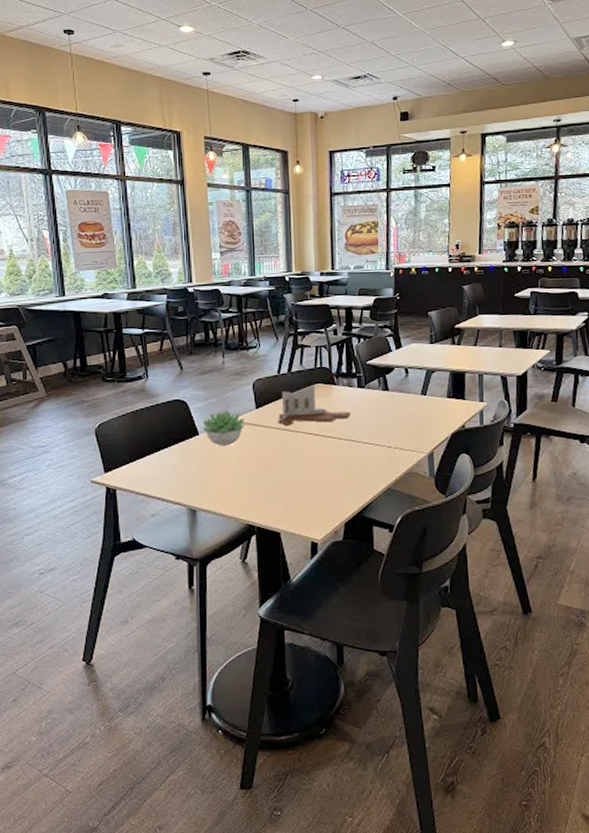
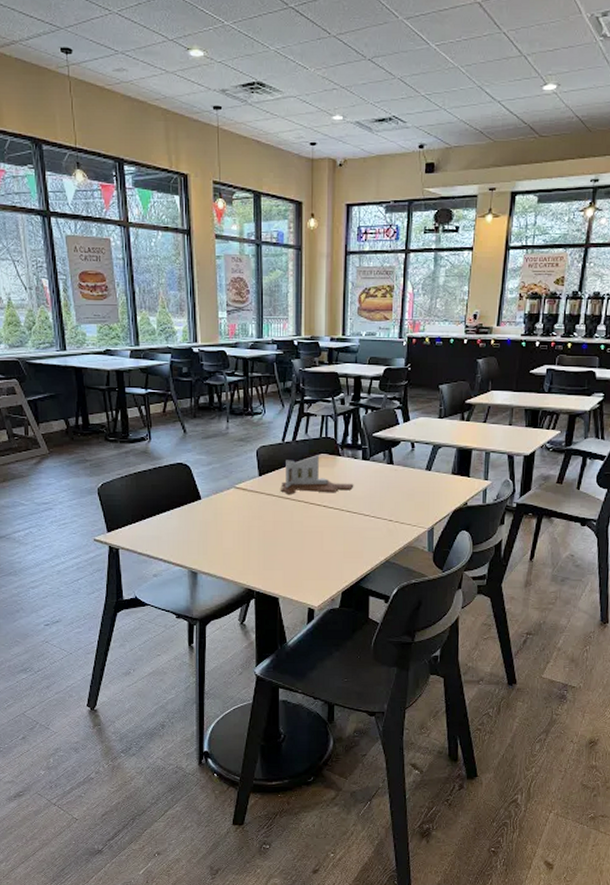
succulent plant: present [202,410,245,446] -> none [204,476,248,511]

